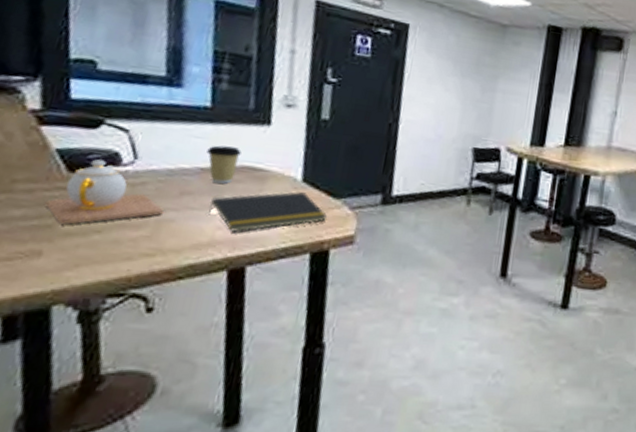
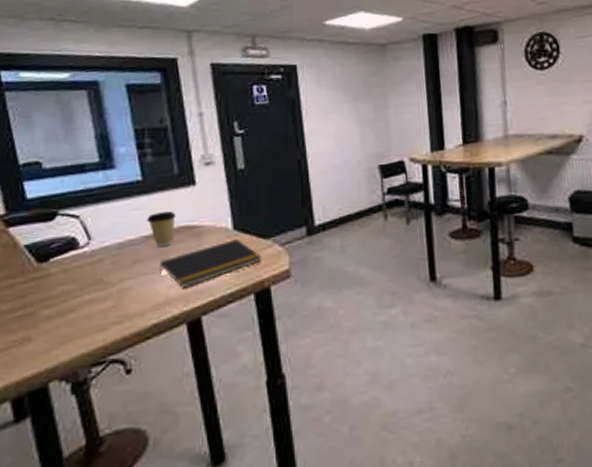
teapot: present [45,159,164,225] -> none [25,247,122,310]

